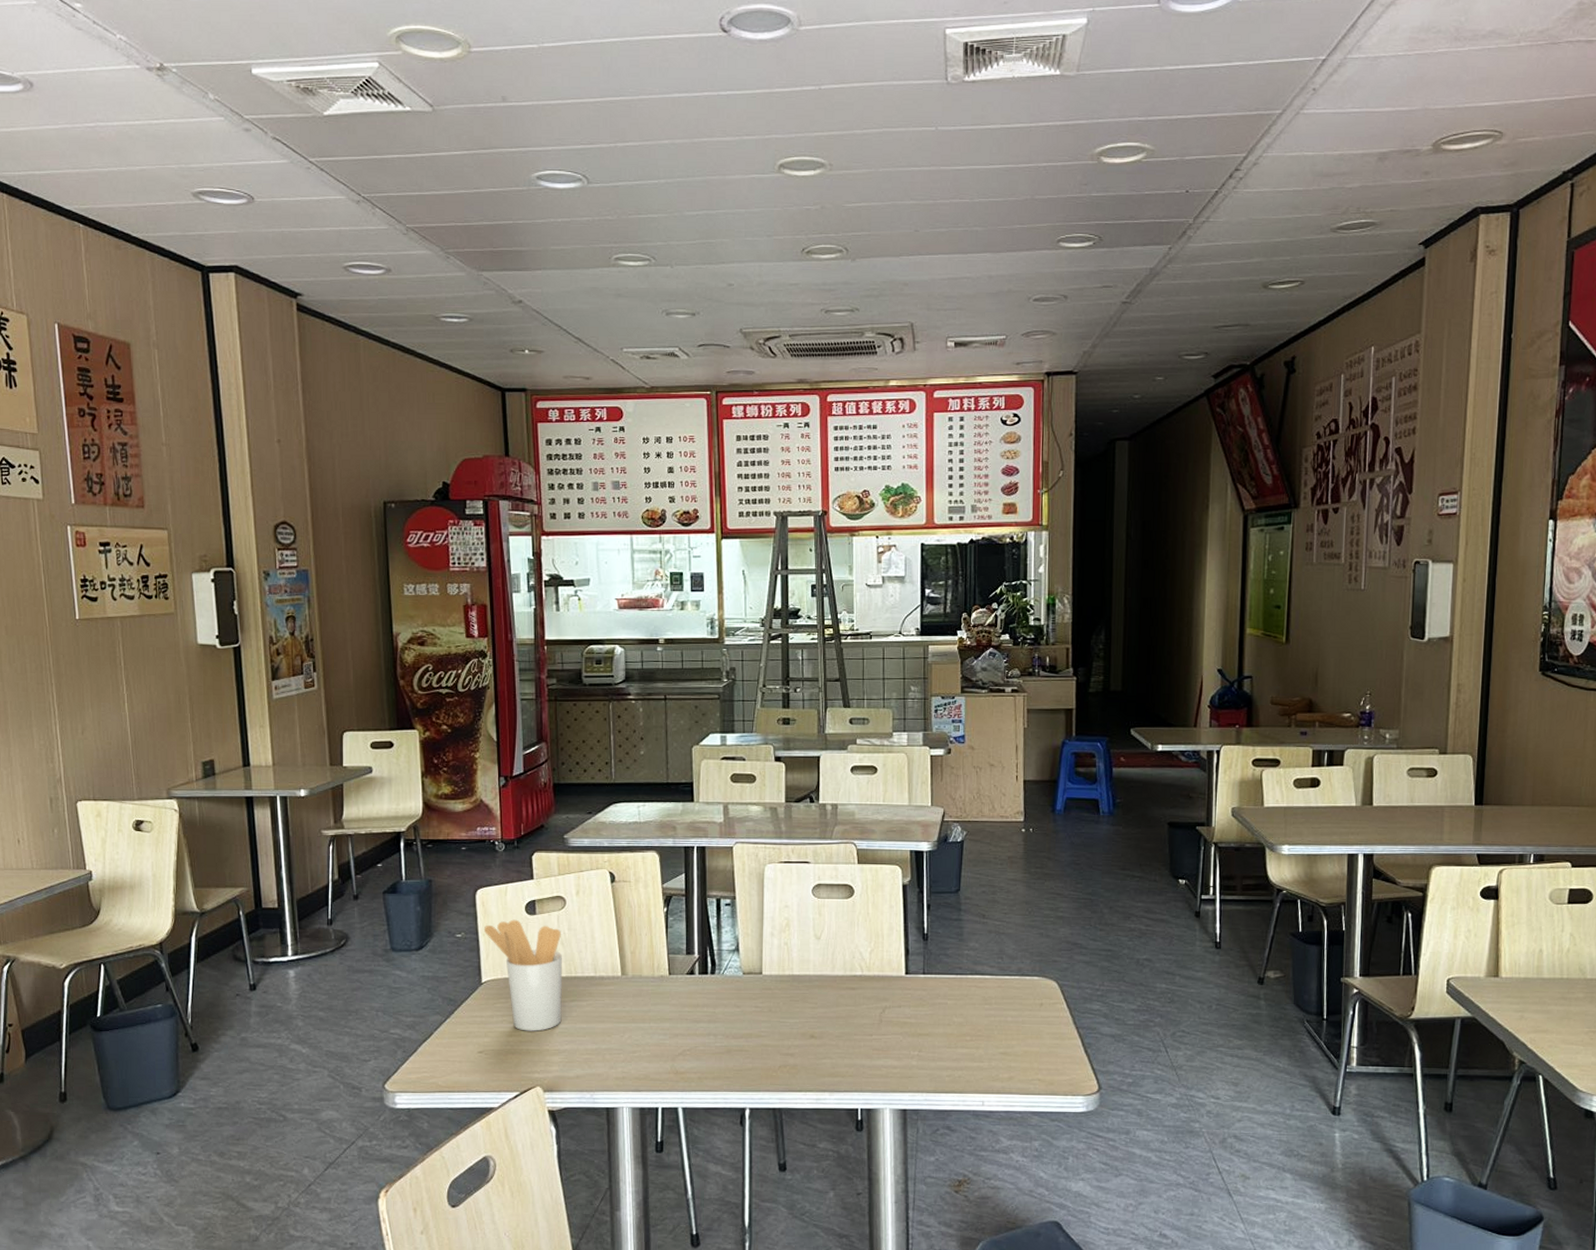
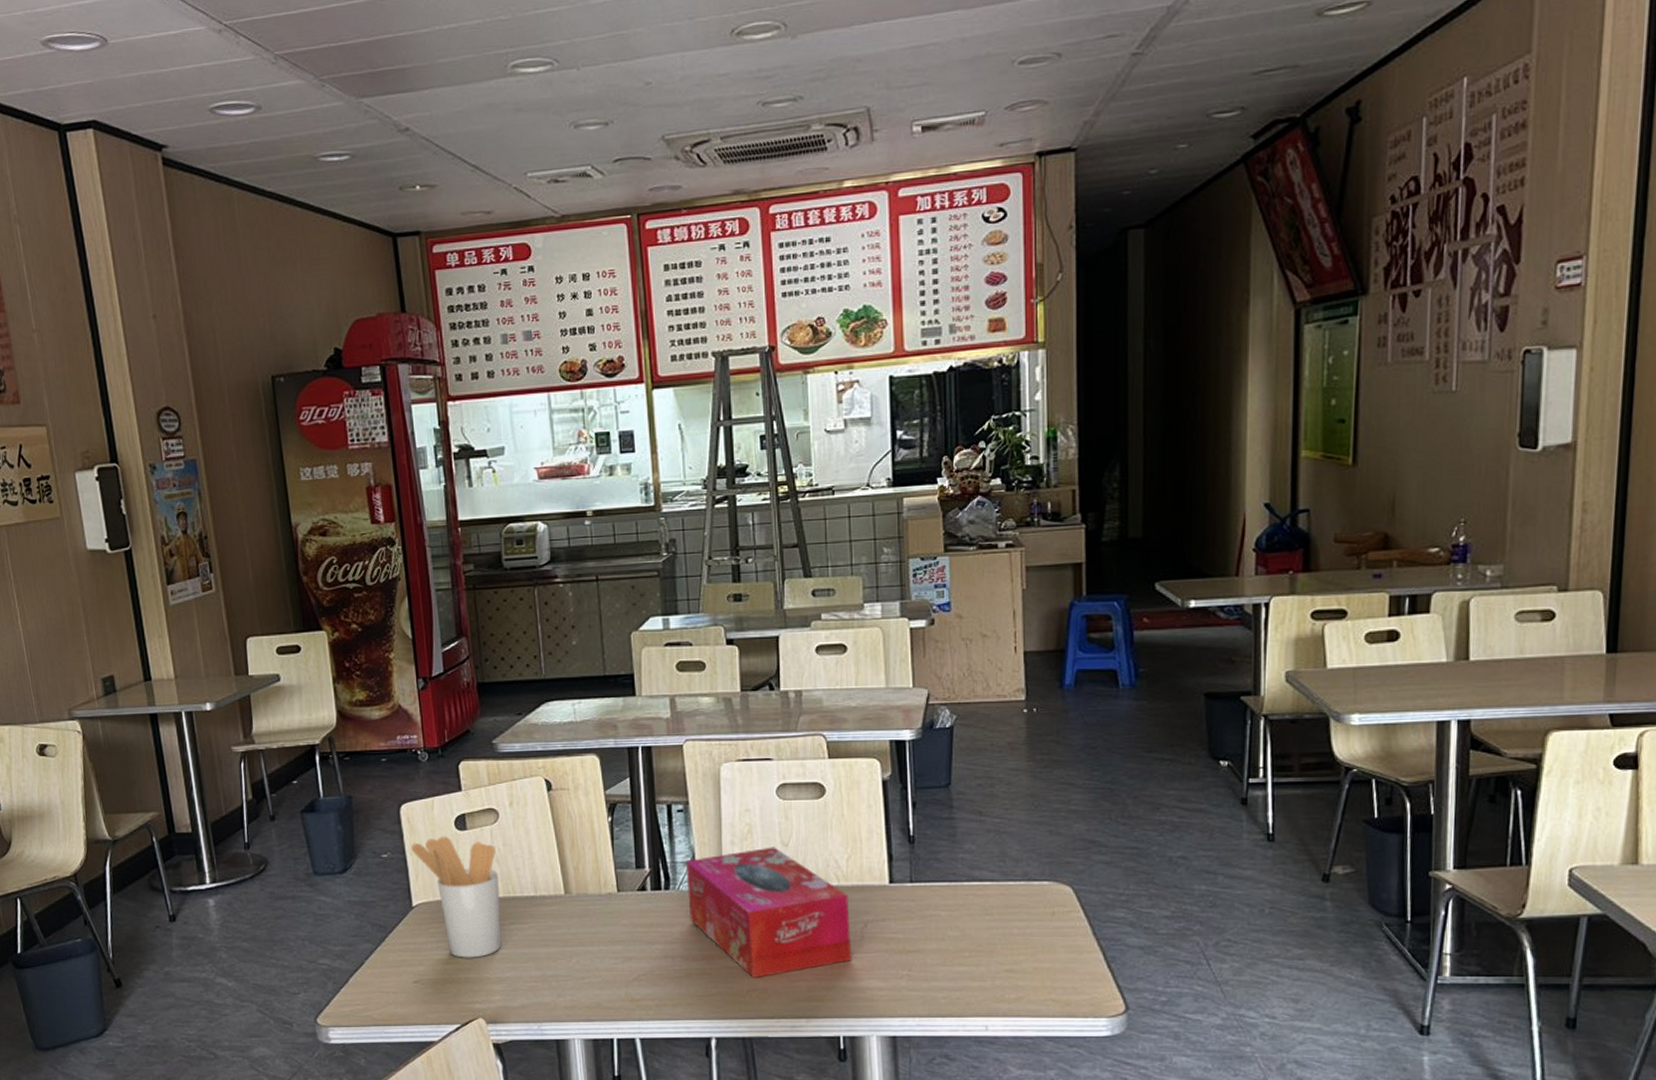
tissue box: none [730,939,872,1055] -> present [685,847,852,978]

